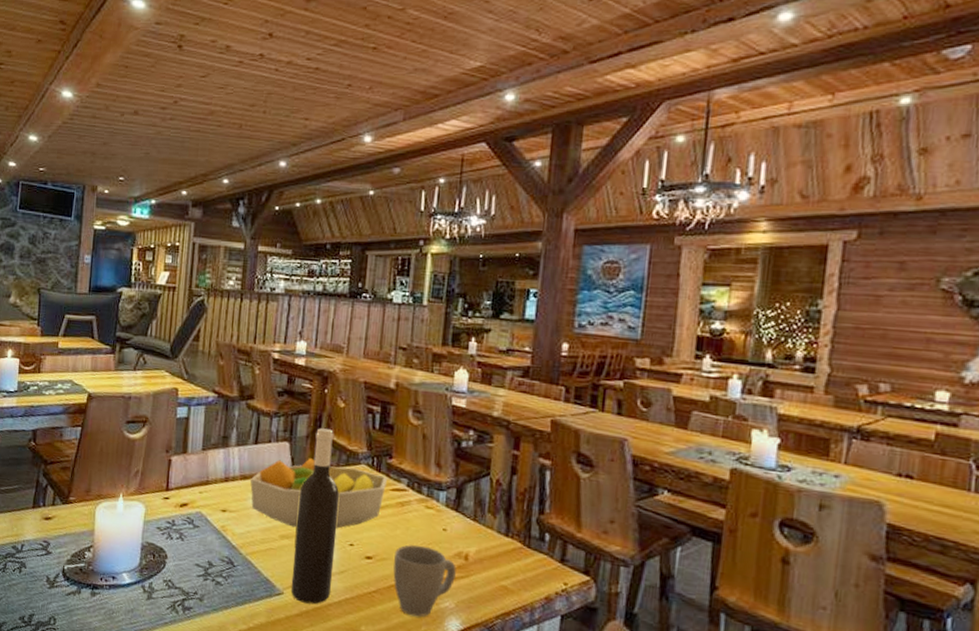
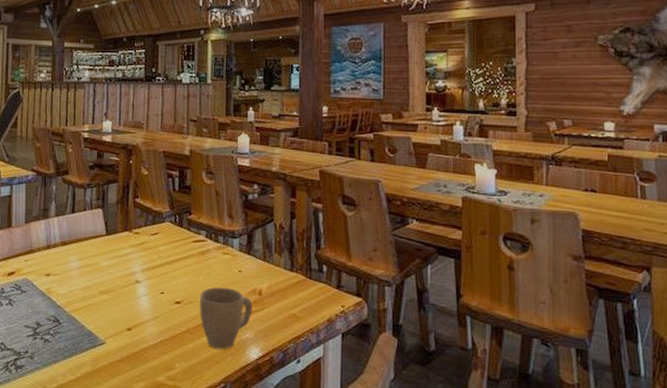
fruit bowl: present [249,458,388,529] -> none [69,221,189,283]
wine bottle: present [290,428,340,605] -> none [112,194,149,350]

